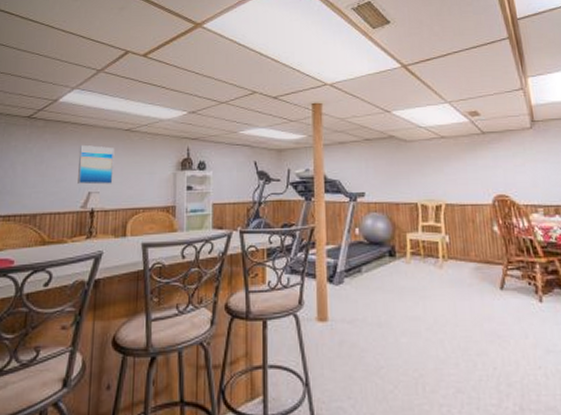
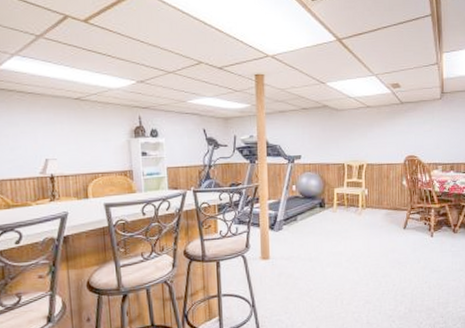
wall art: present [78,145,115,185] -> none [30,114,69,152]

